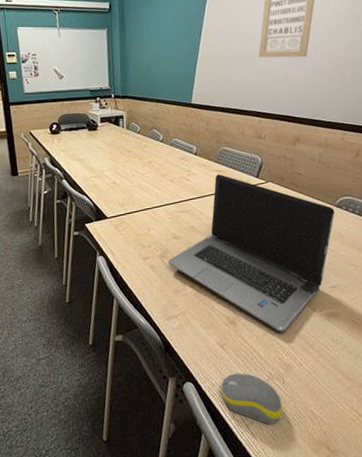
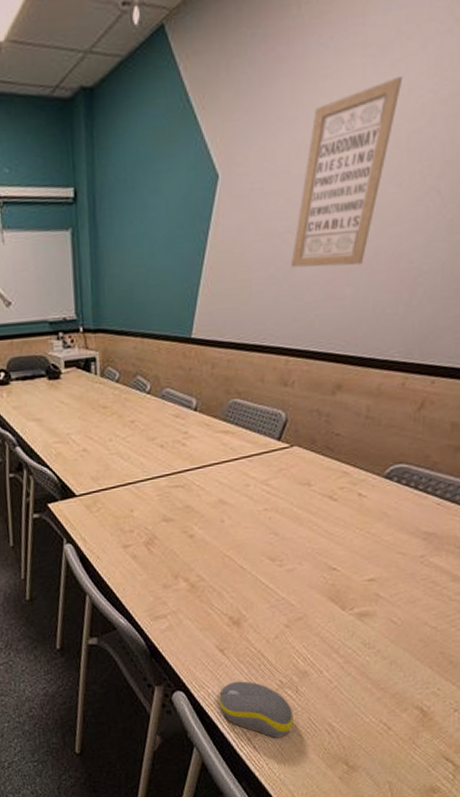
laptop computer: present [168,174,335,333] -> none [155,436,382,635]

